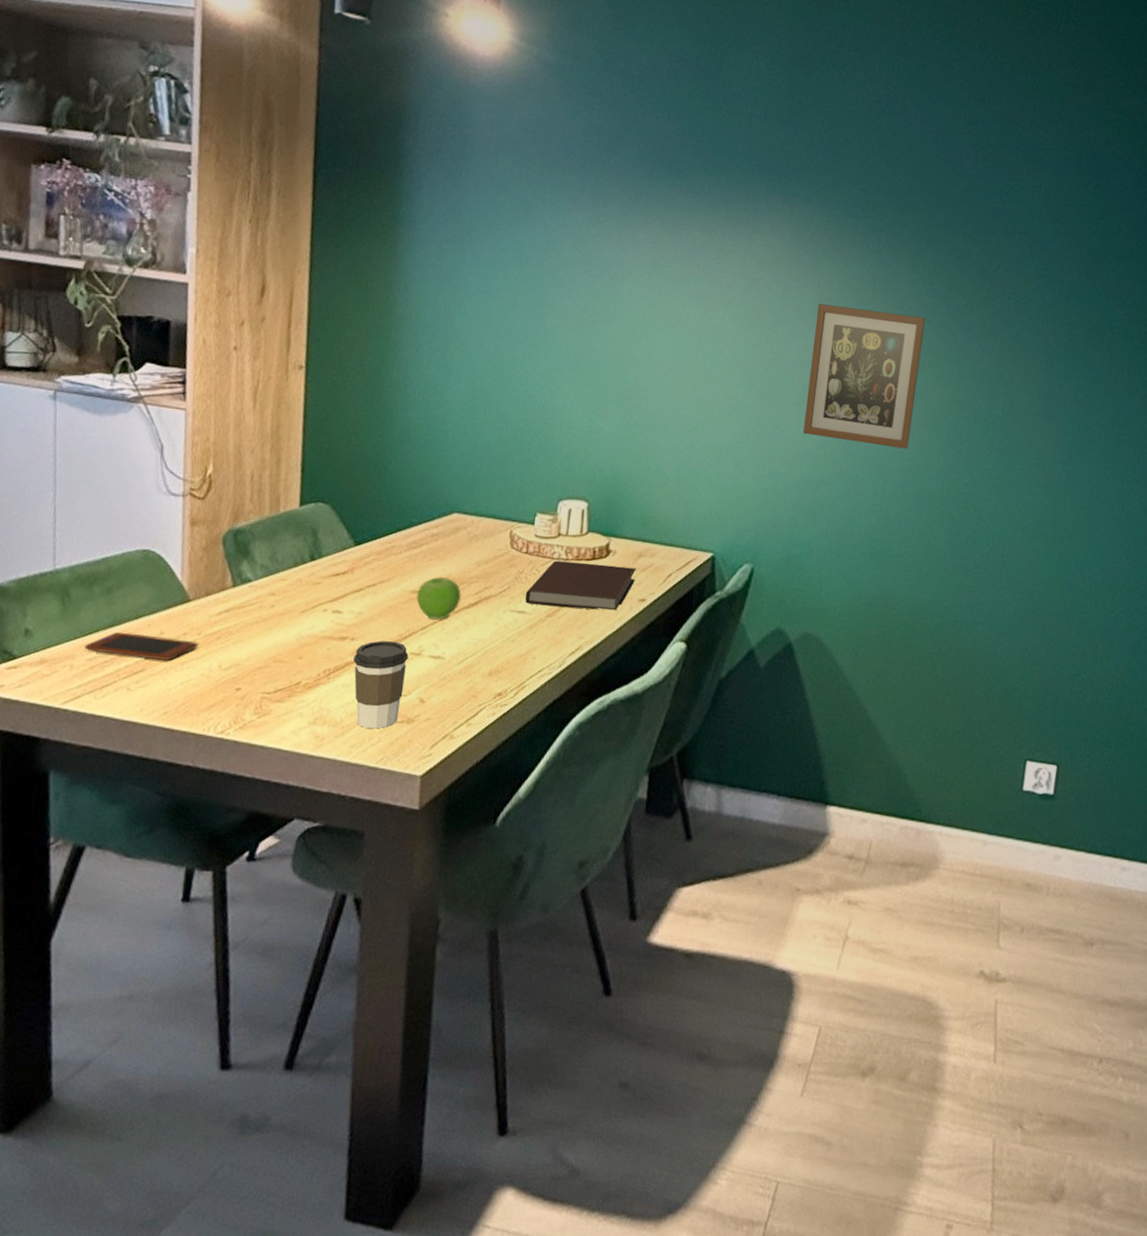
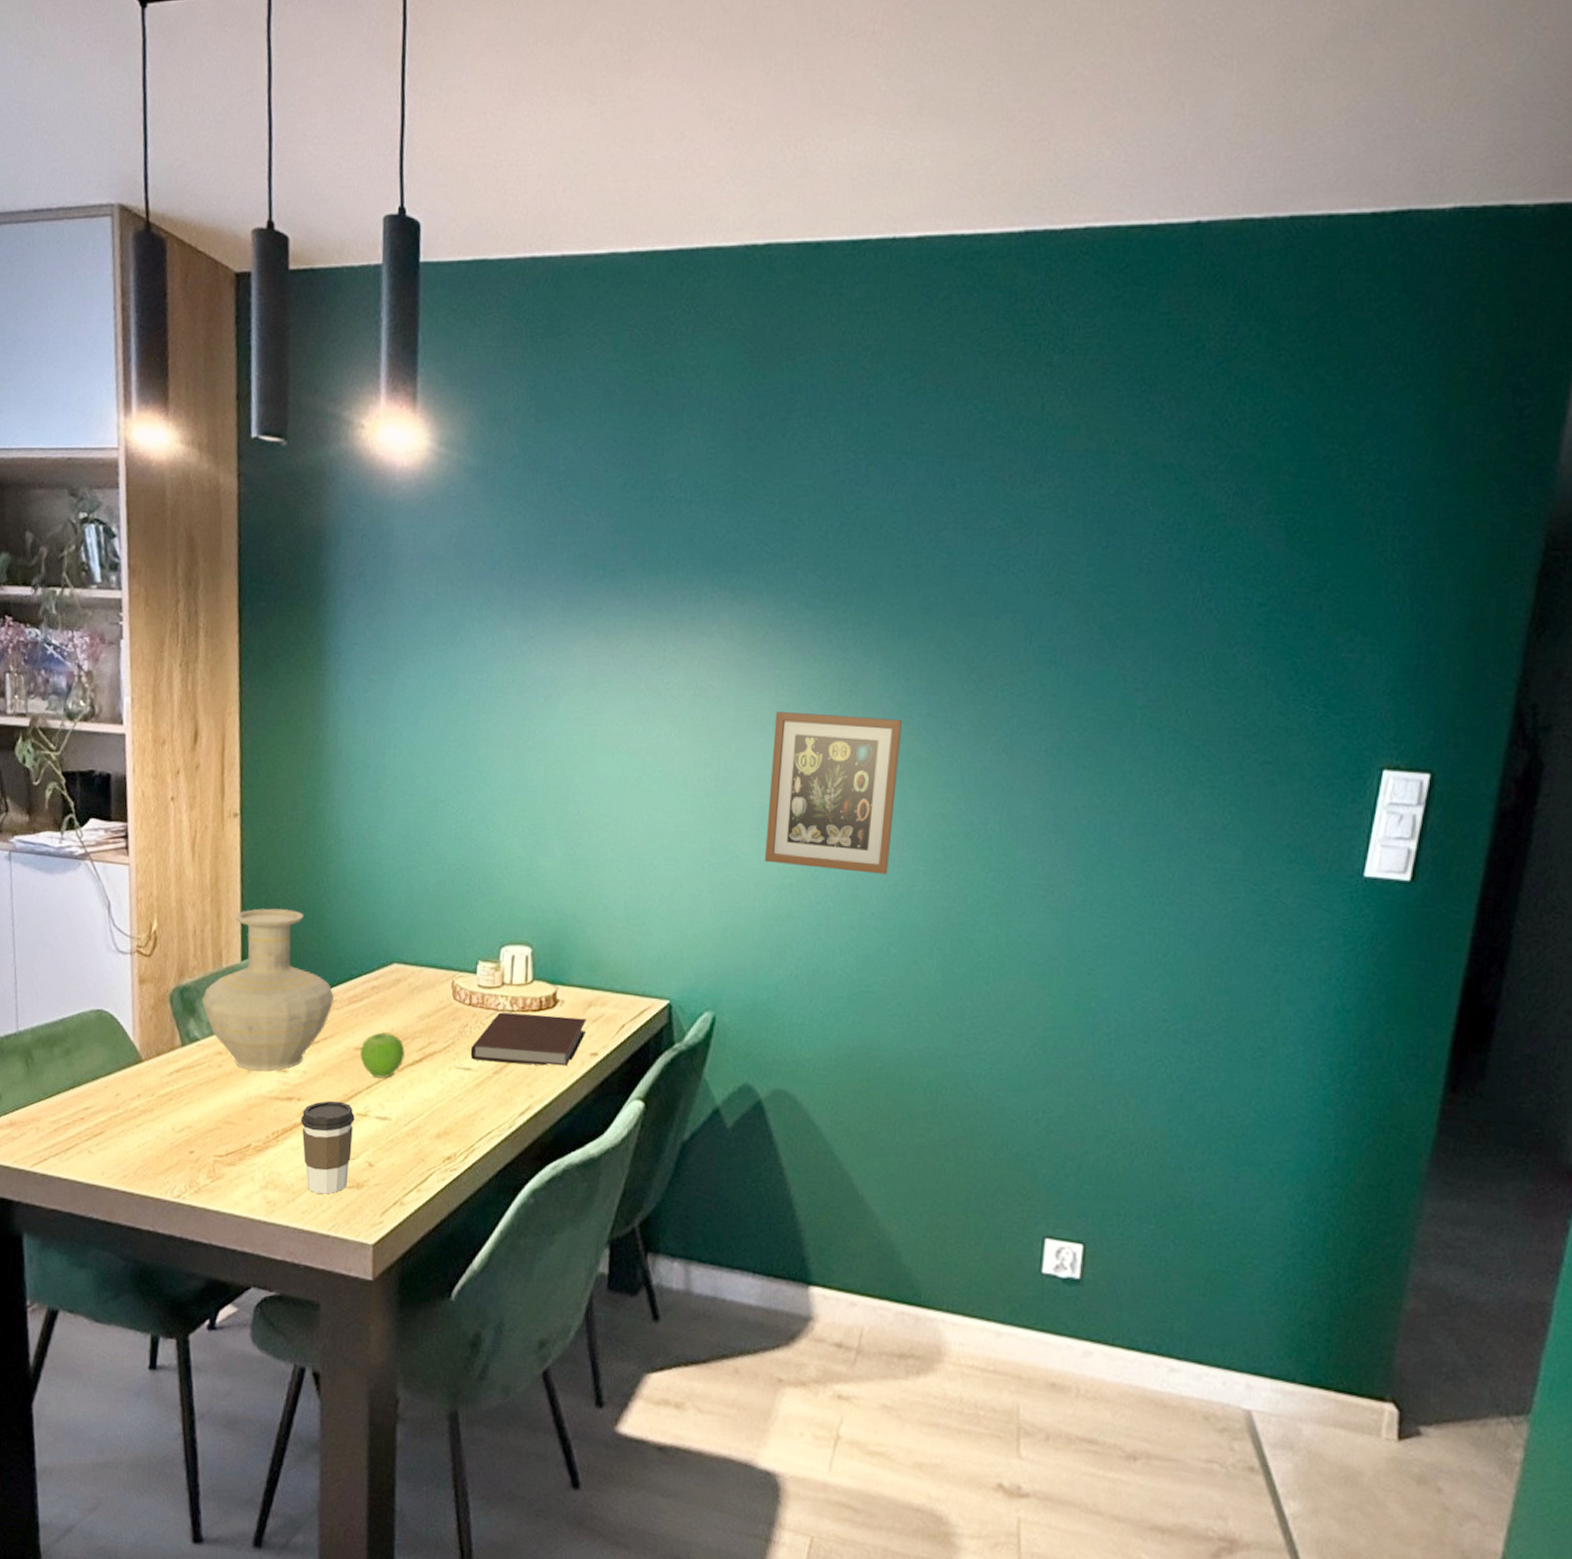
smartphone: present [84,632,198,661] -> none [48,1094,152,1123]
vase: none [257,457,394,613] -> present [202,908,335,1072]

